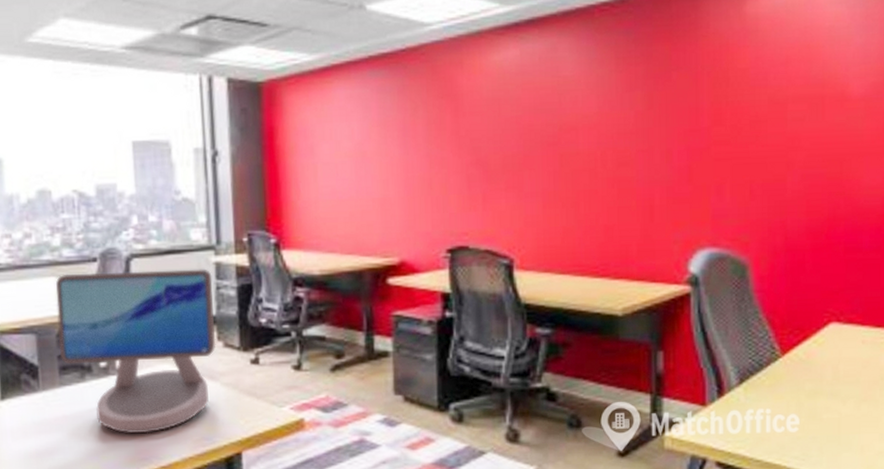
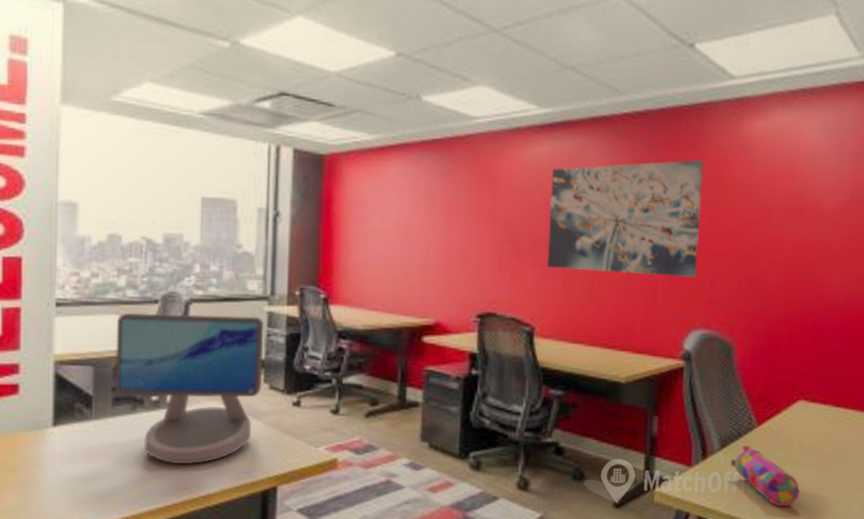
wall art: none [521,49,702,191] -> present [547,159,704,278]
pencil case: none [751,377,838,446] -> present [730,445,801,507]

